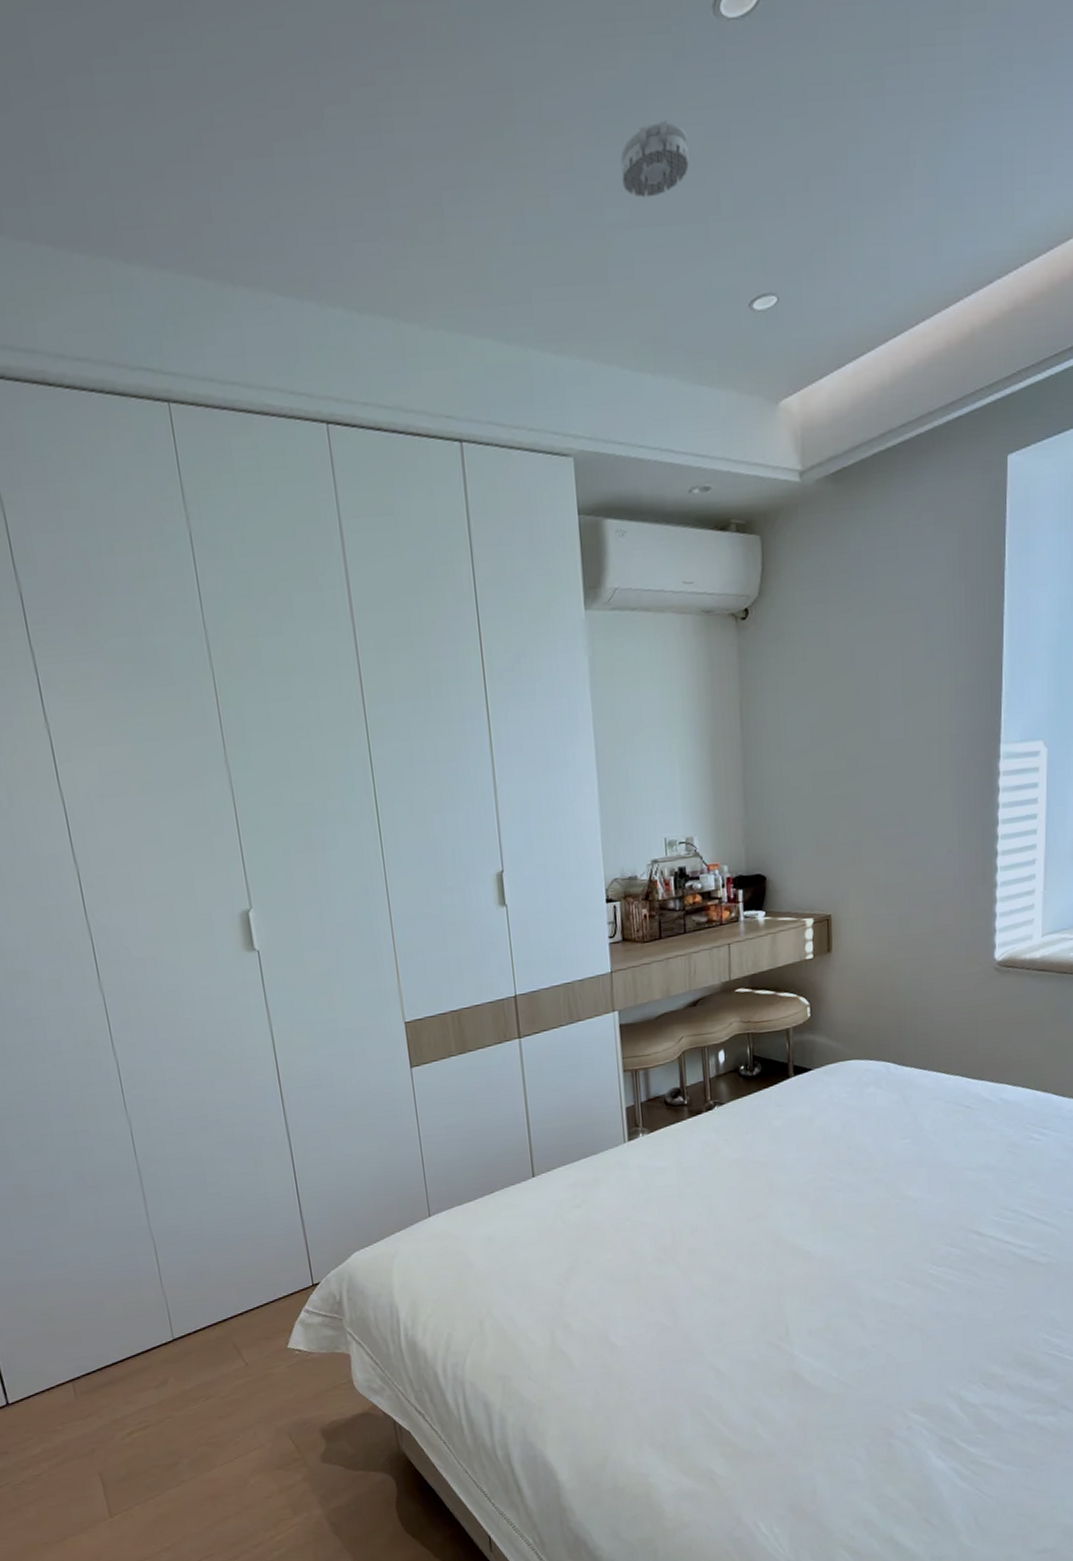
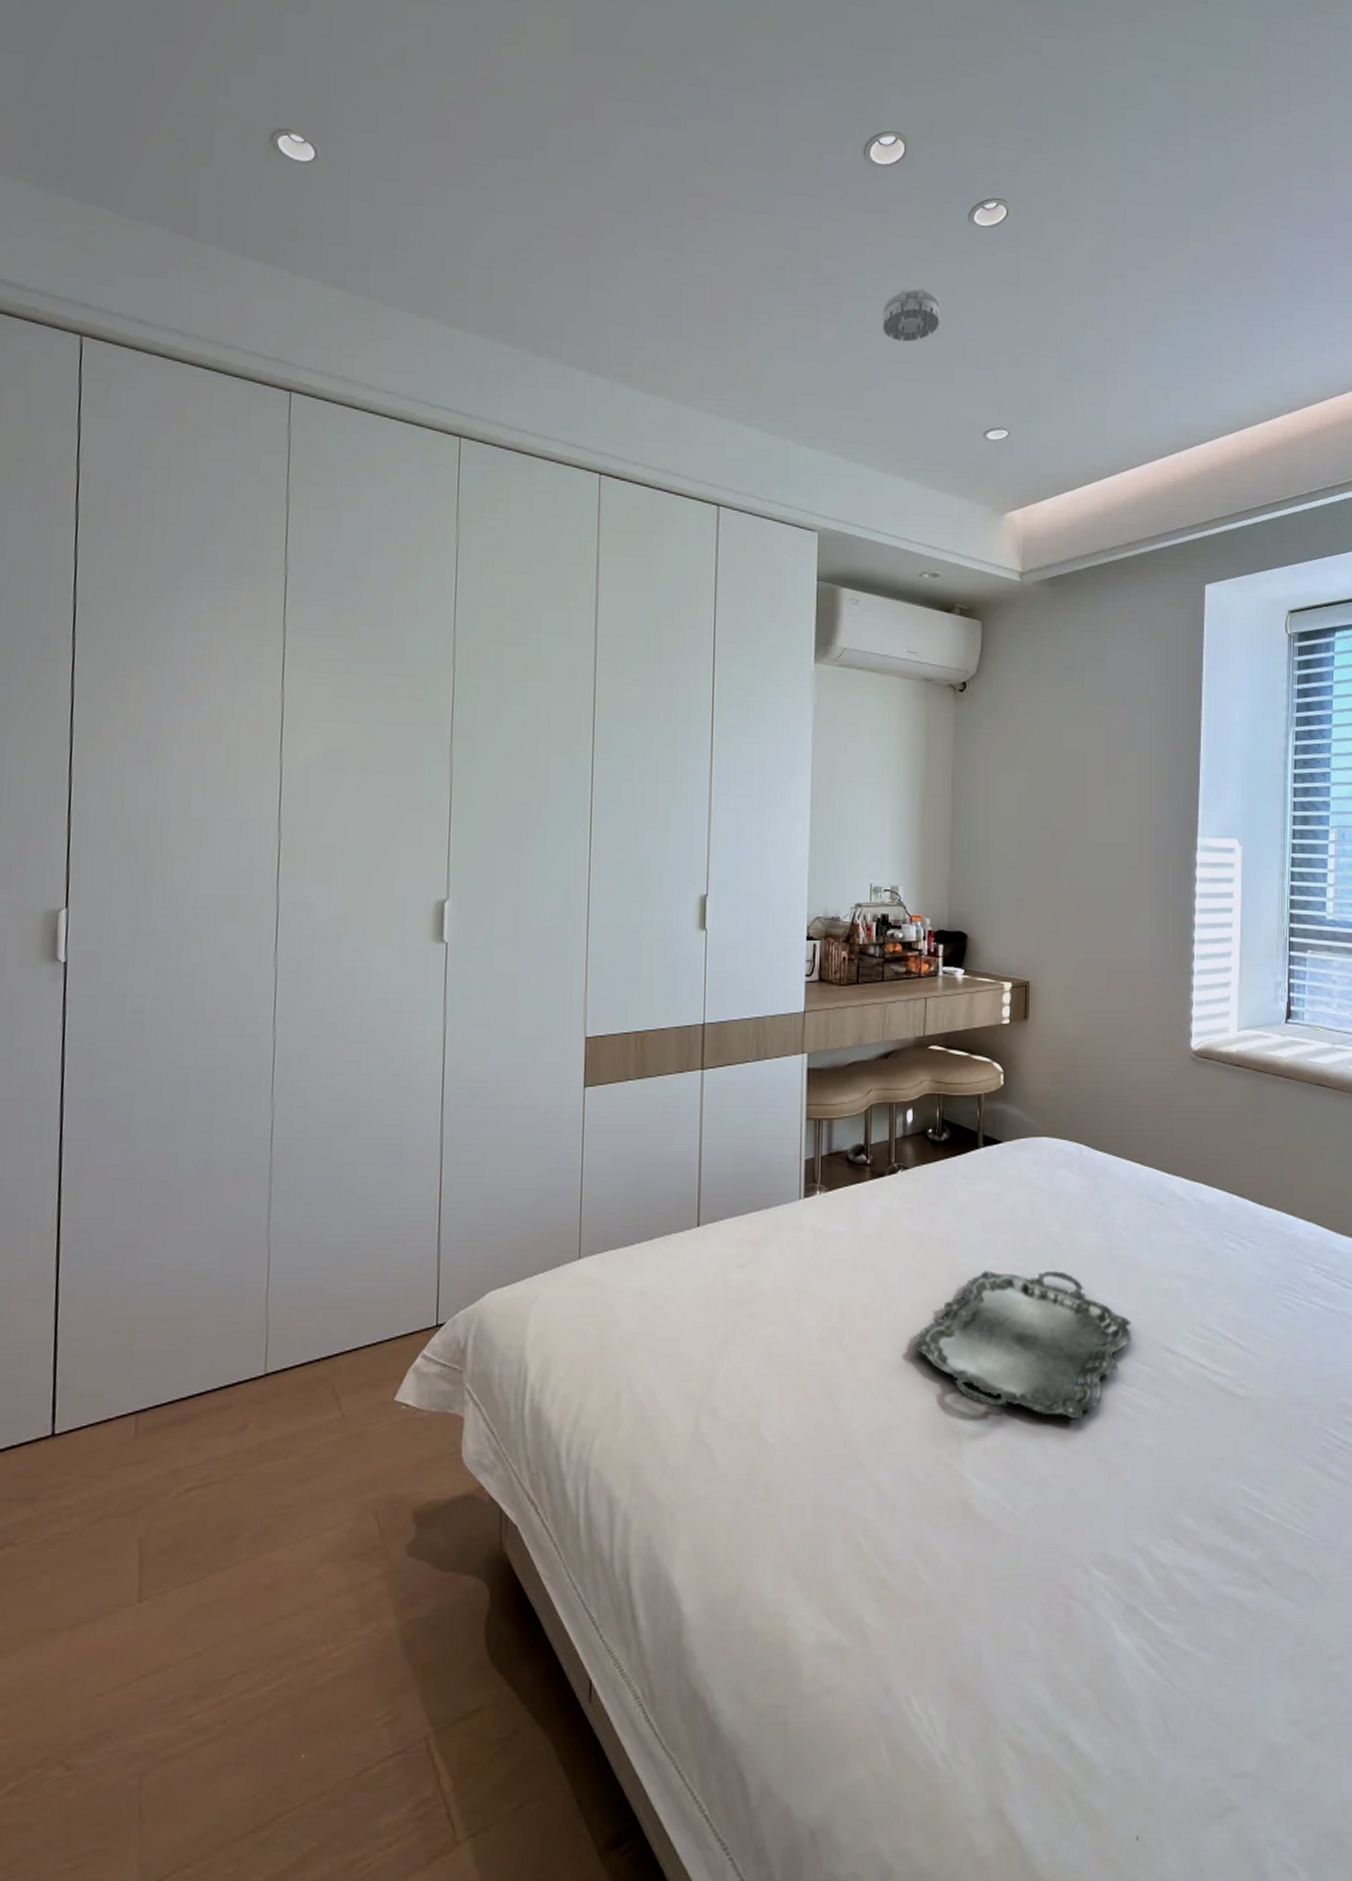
serving tray: none [741,1177,941,1299] -> present [915,1271,1131,1420]

